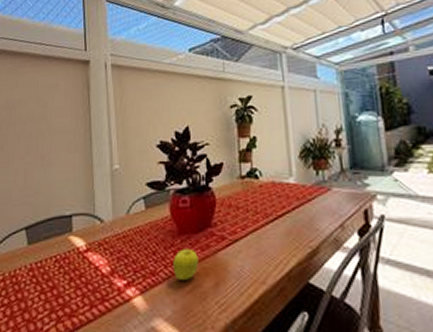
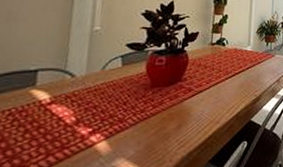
fruit: present [173,248,199,280] -> none [141,98,167,125]

